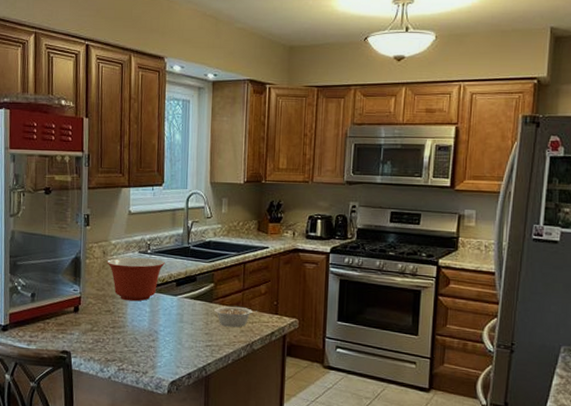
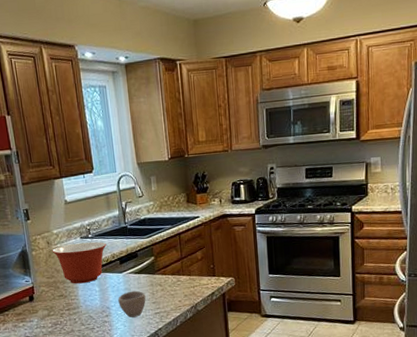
cup: none [168,317,199,347] -> present [118,290,146,318]
legume: present [214,306,258,327] -> none [158,274,198,294]

